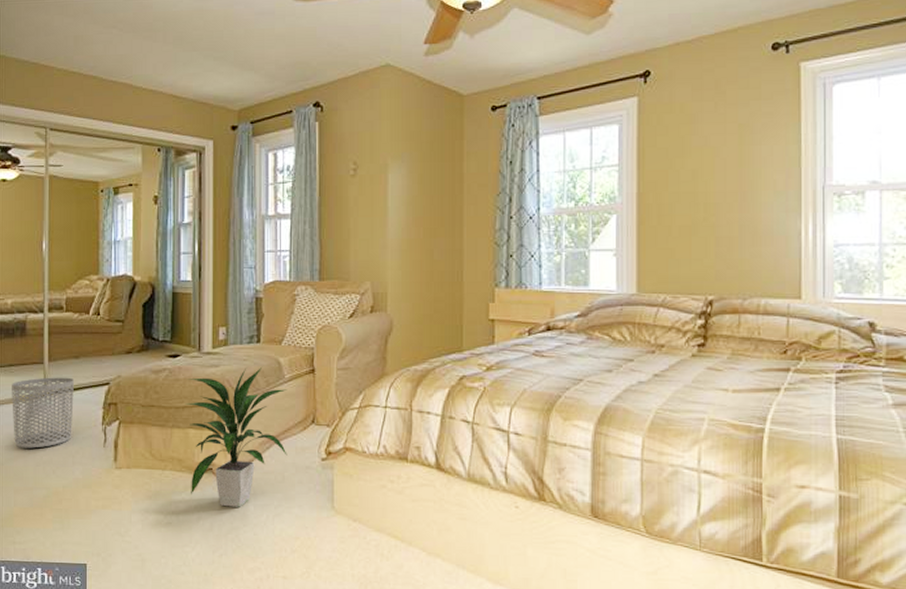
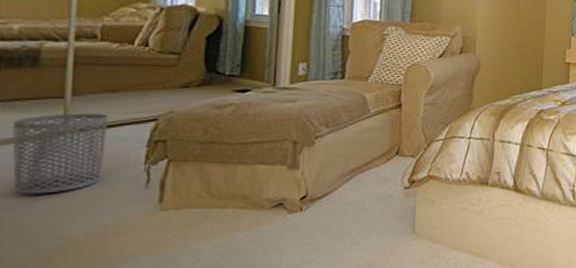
indoor plant: present [185,367,287,507] -> none [253,103,372,241]

